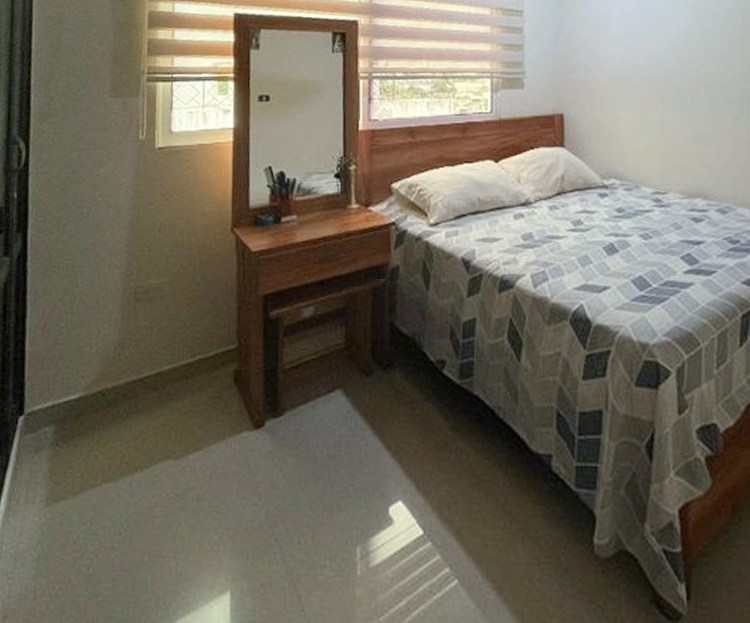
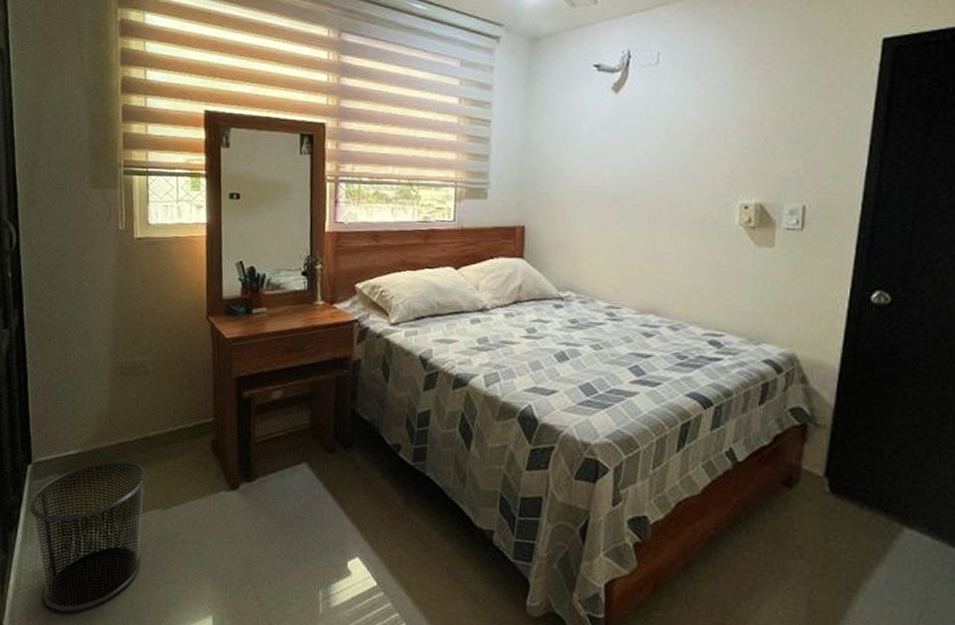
waste bin: none [16,403,159,602] -> present [29,460,147,612]

